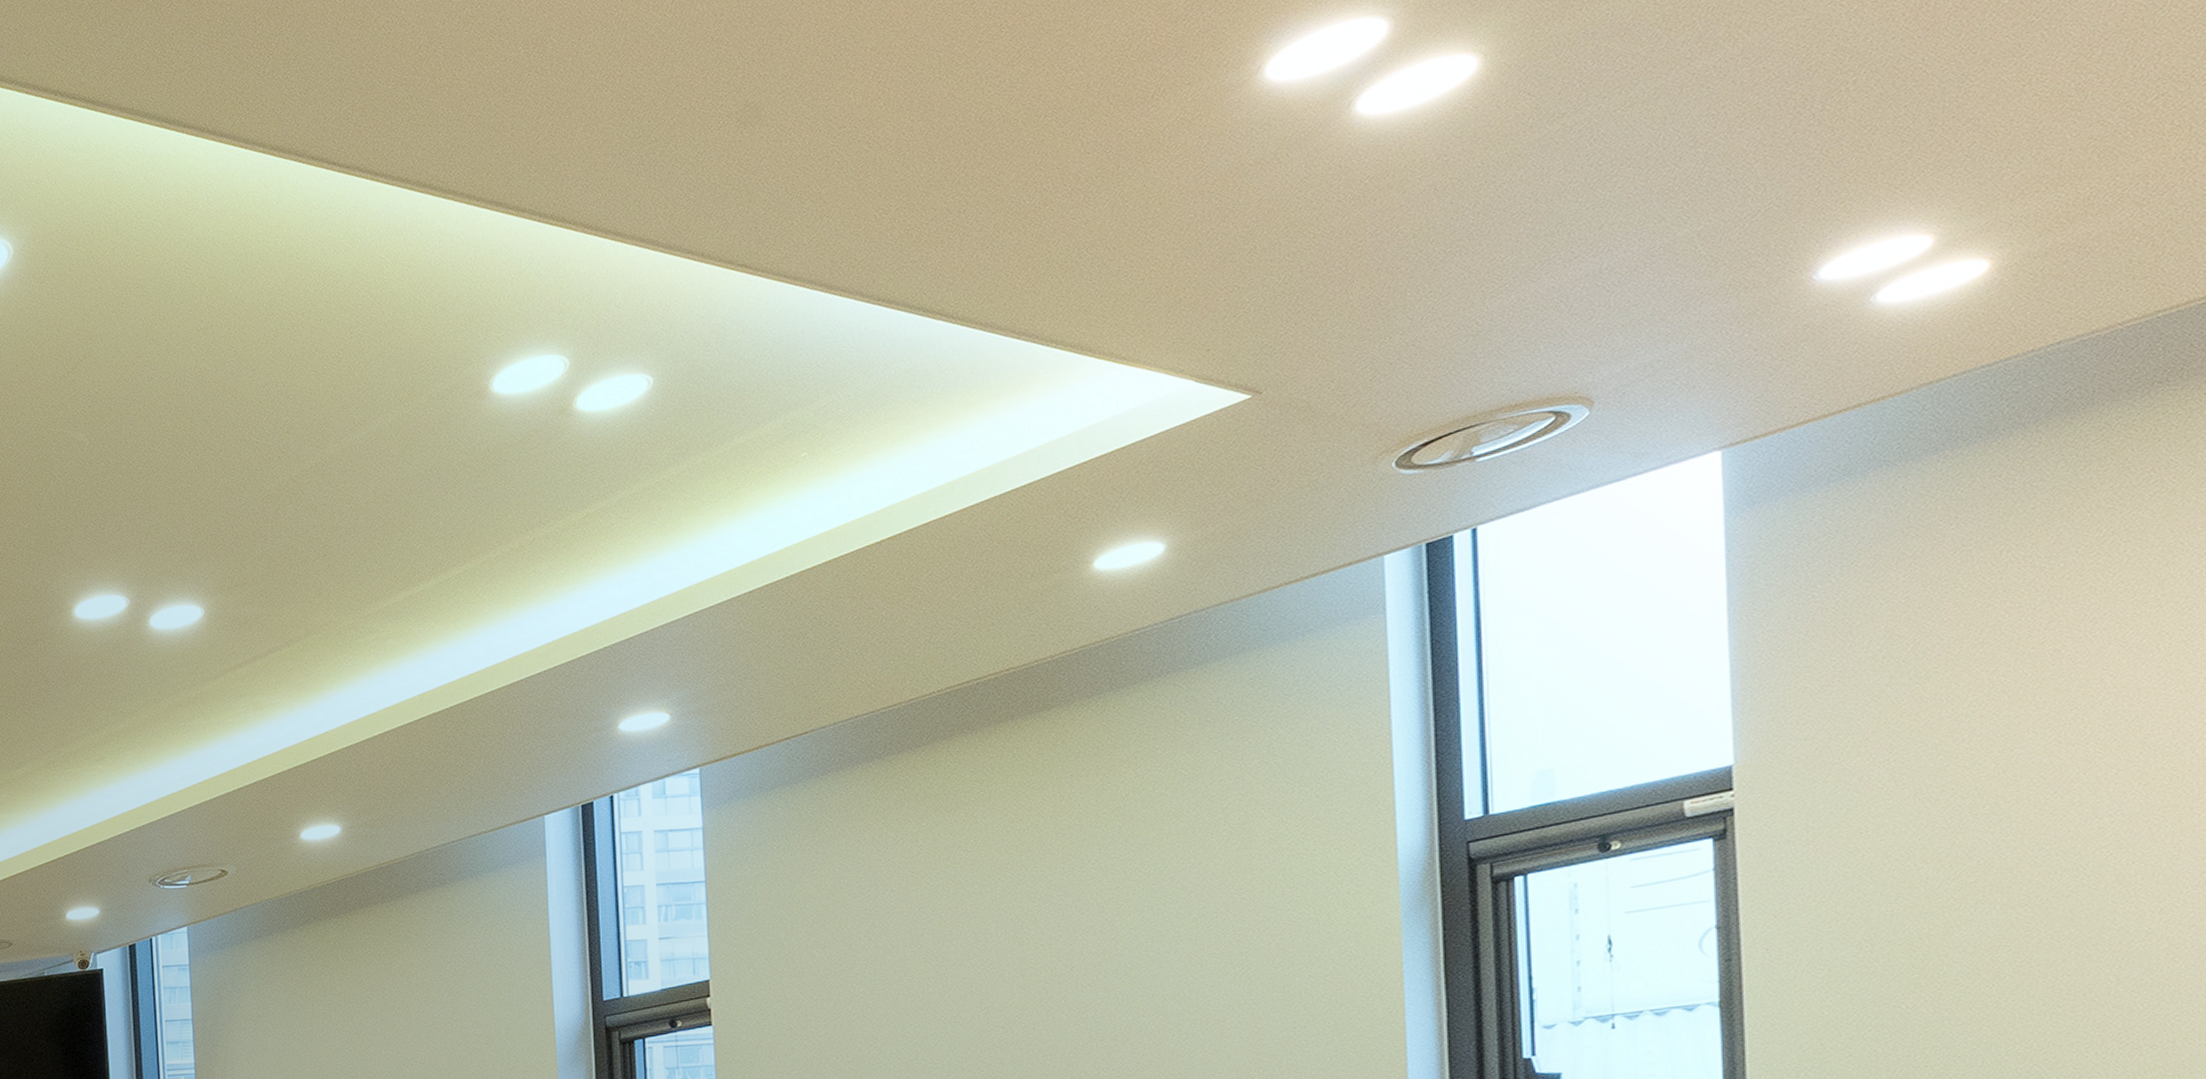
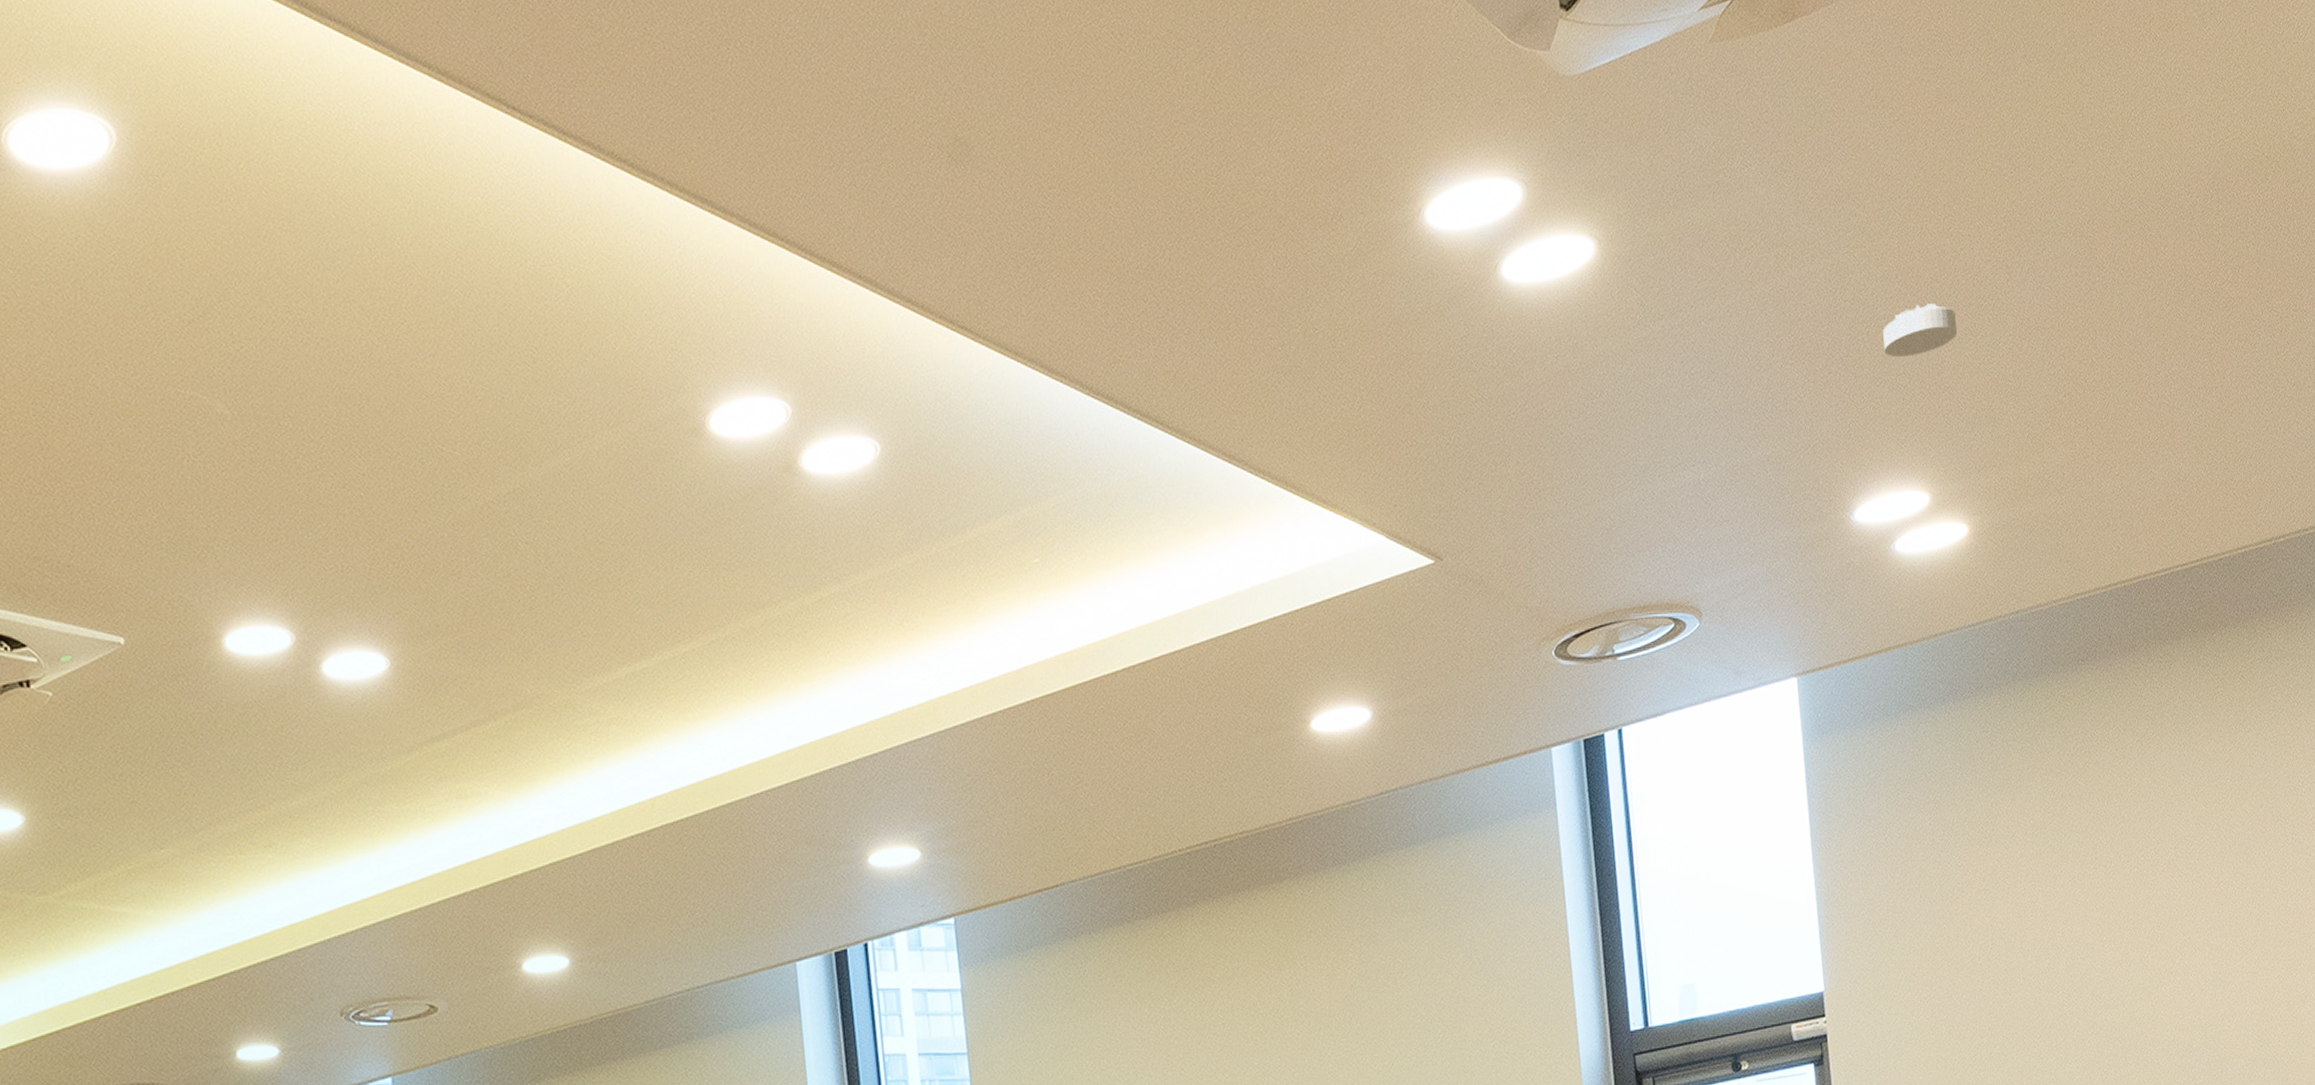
smoke detector: none [1878,33,1992,100] -> present [1883,304,1958,357]

